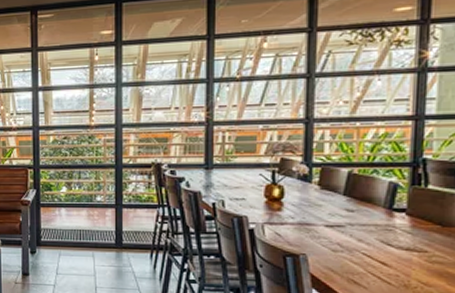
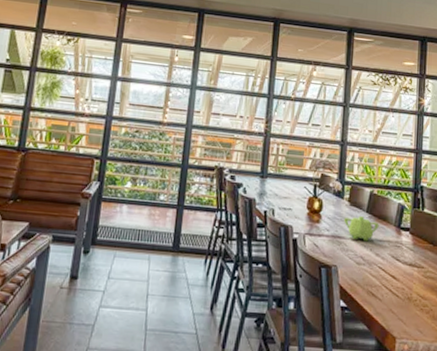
teapot: none [313,200,362,227] -> present [344,216,379,242]

